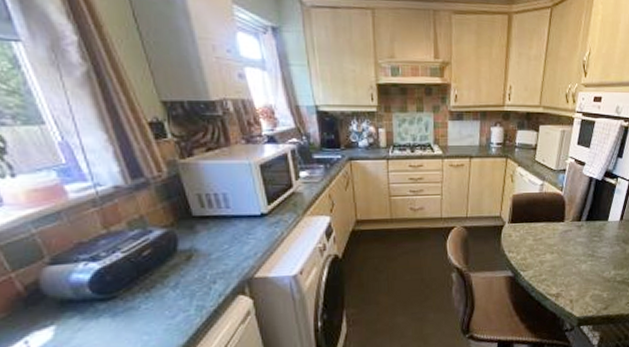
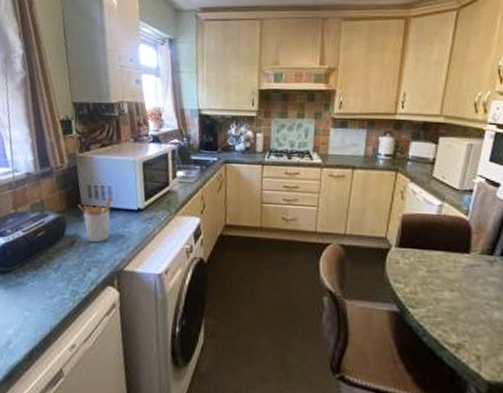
utensil holder: none [189,204,232,254] -> present [78,196,113,243]

